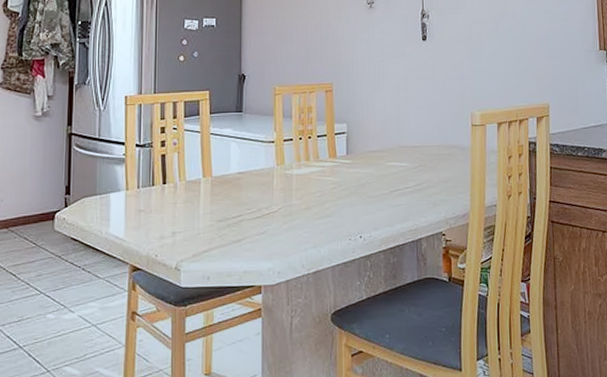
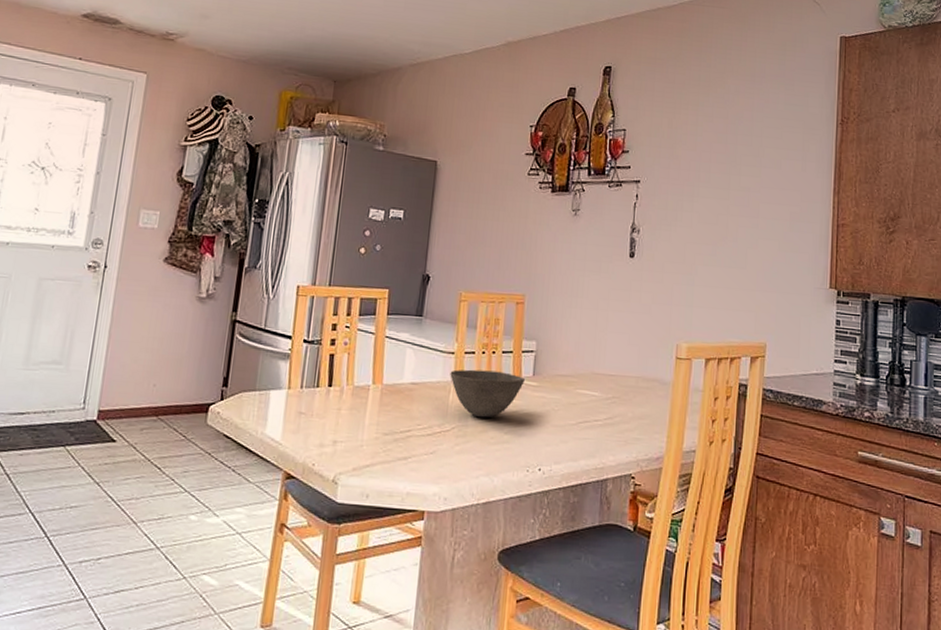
bowl: none [272,154,340,197] -> present [450,369,525,418]

